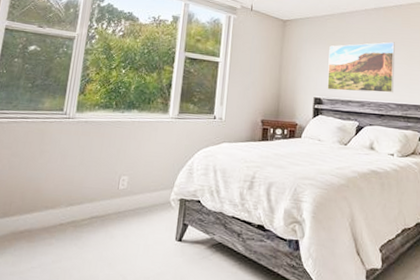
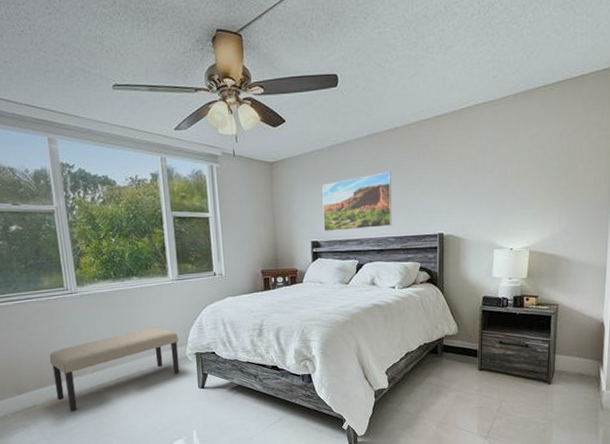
bench: none [20,164,166,250] -> present [49,327,180,411]

